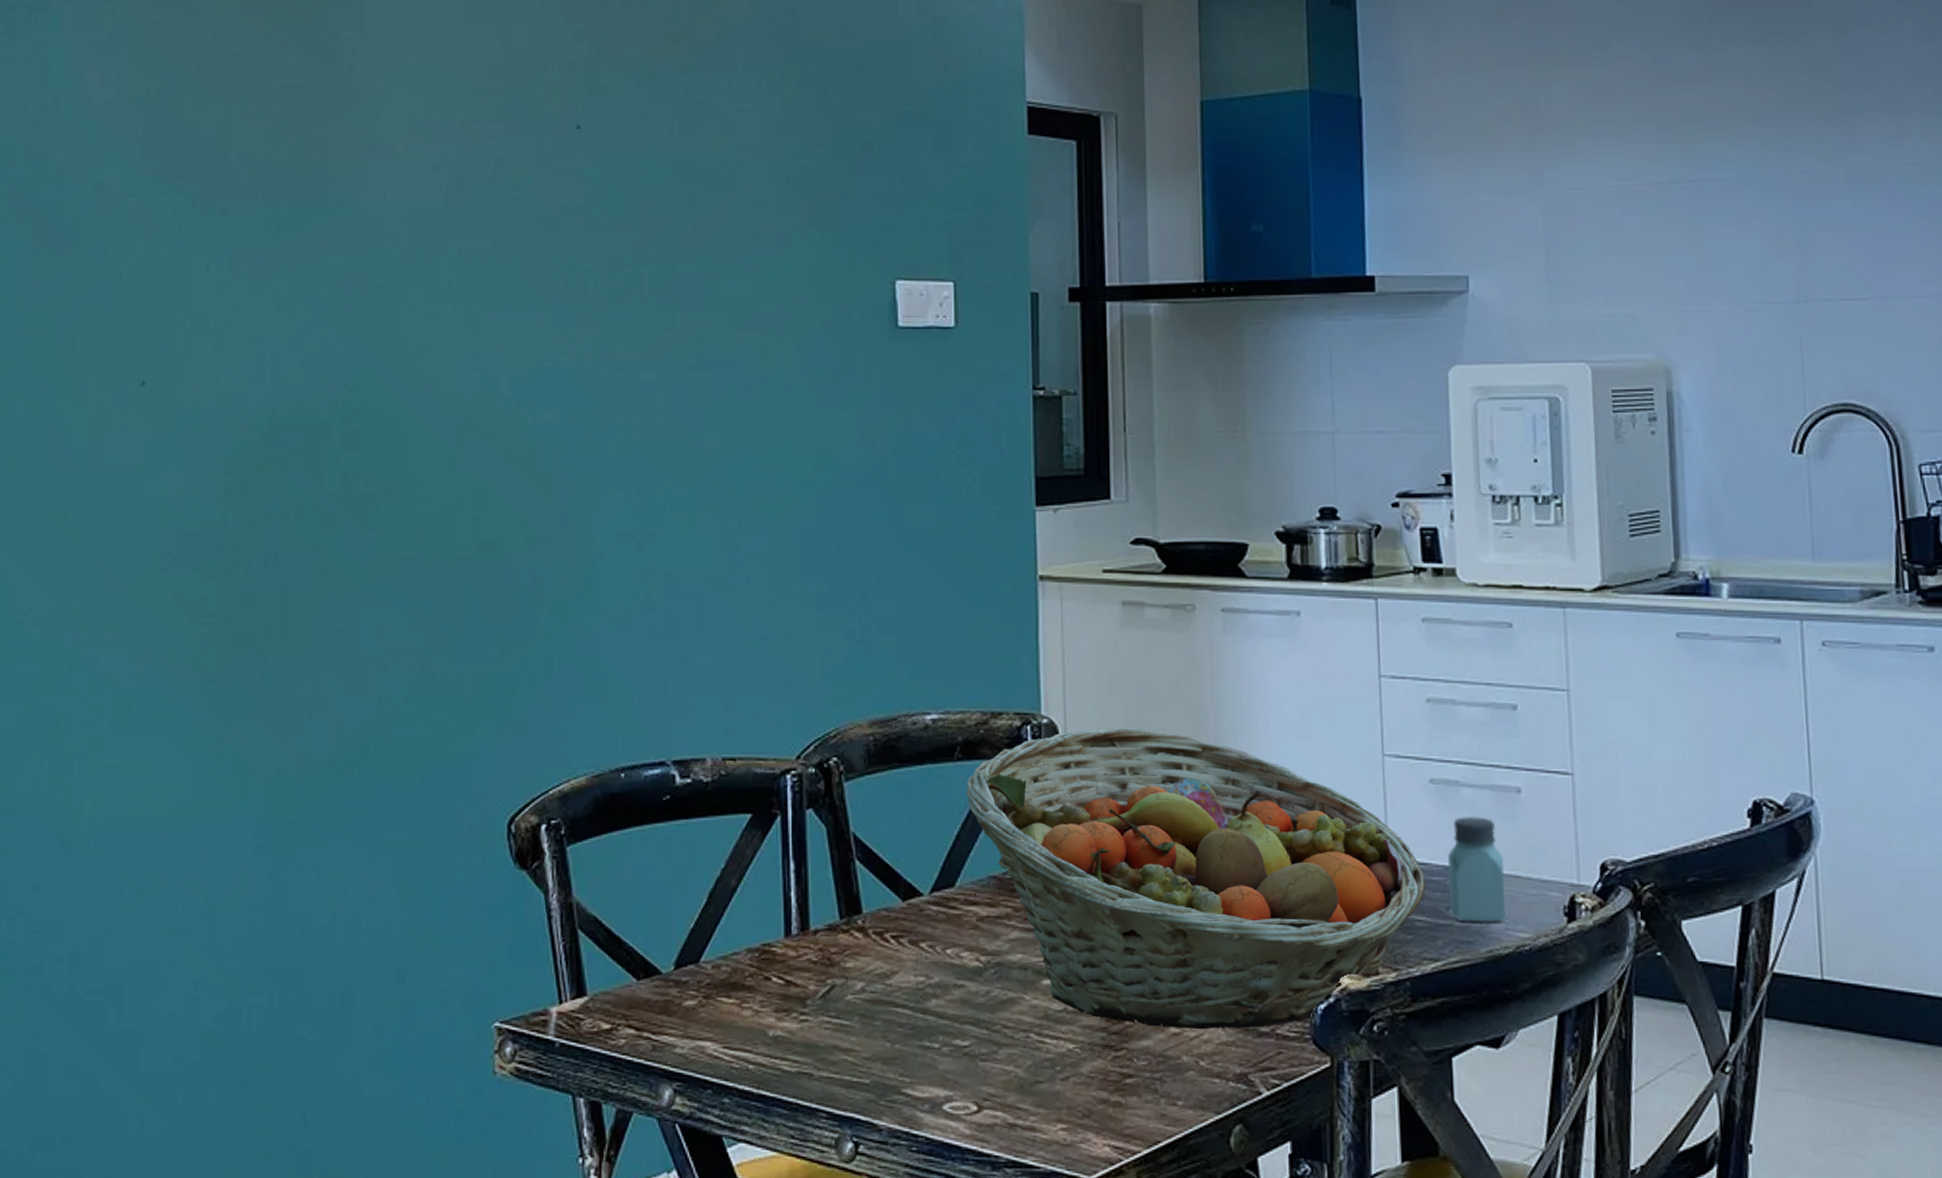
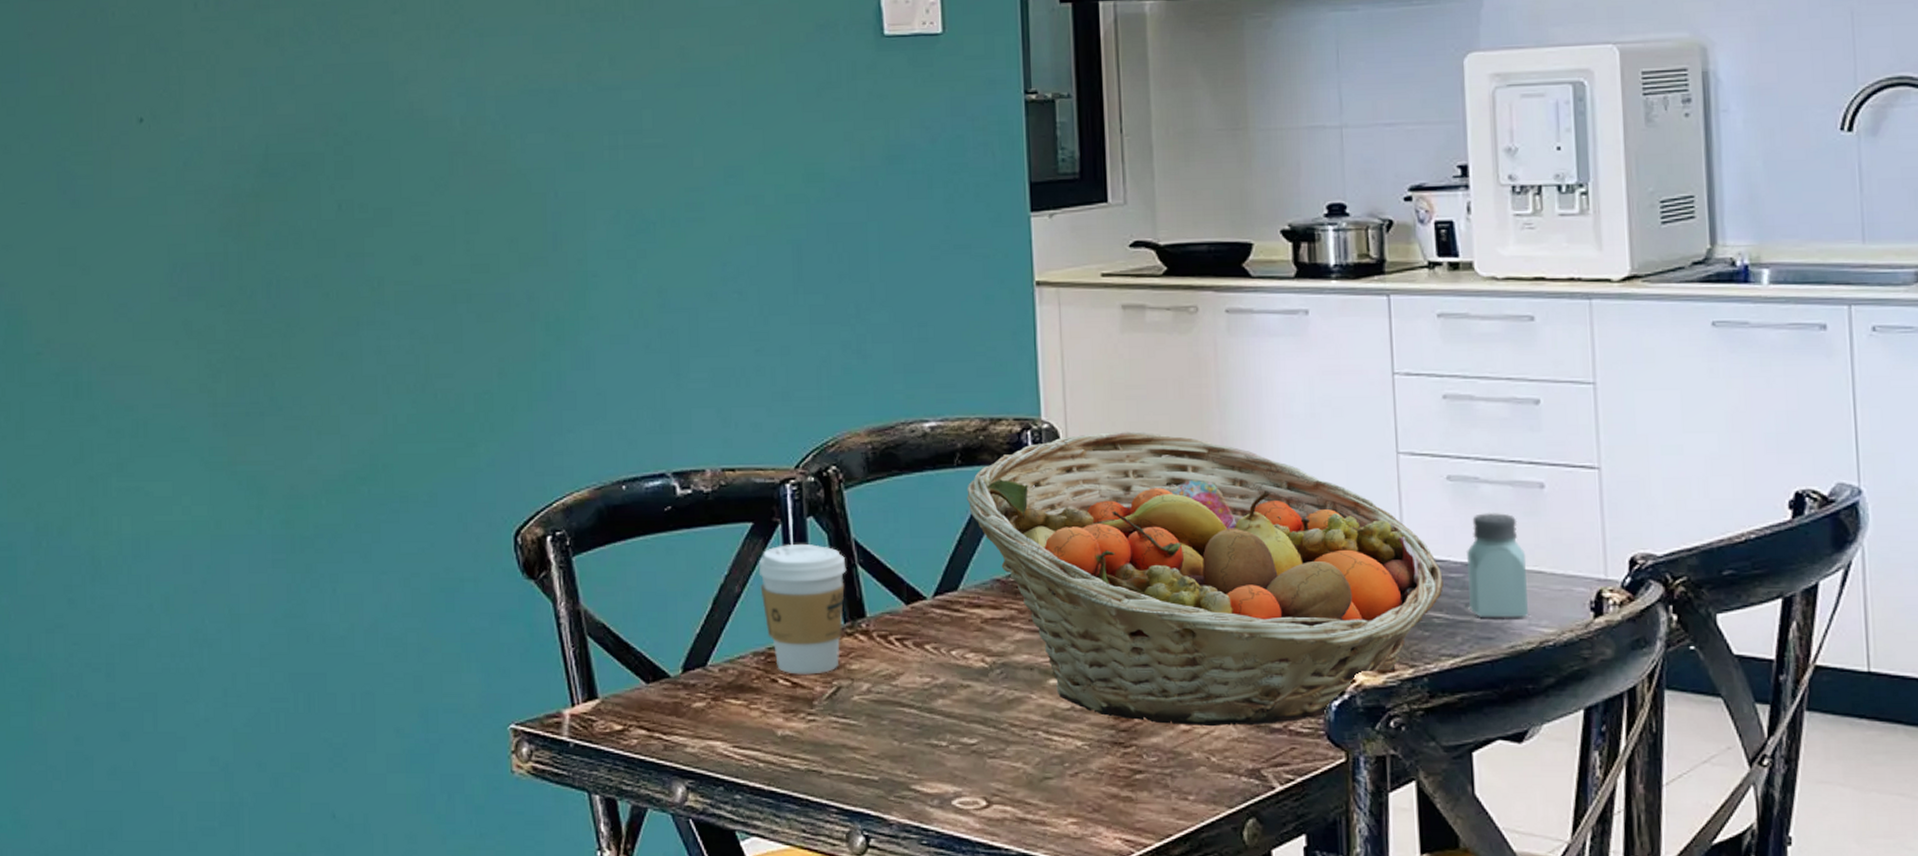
coffee cup: none [756,836,844,972] -> present [758,543,847,675]

